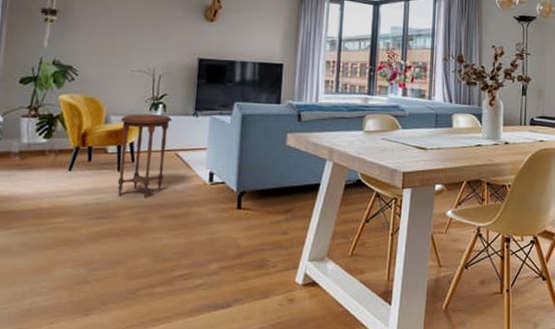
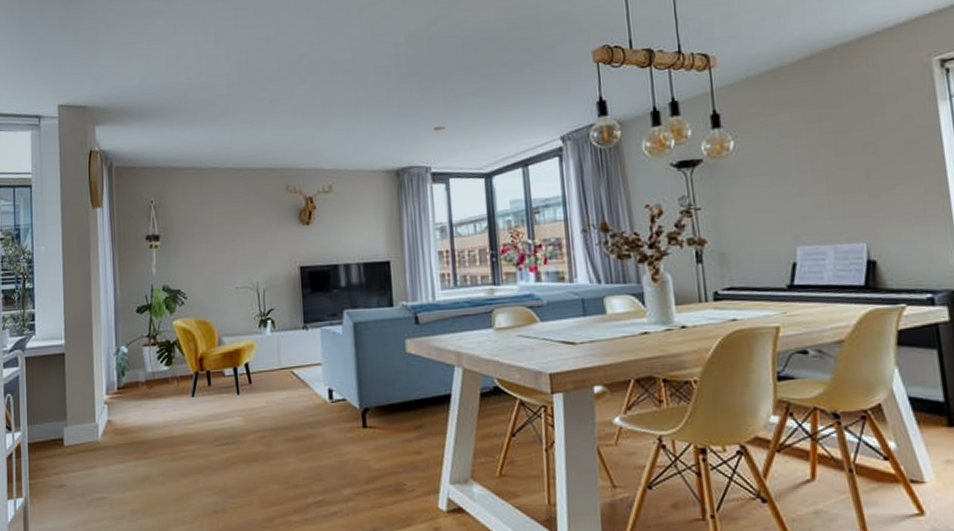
side table: present [118,114,172,198] -> none [232,331,283,421]

